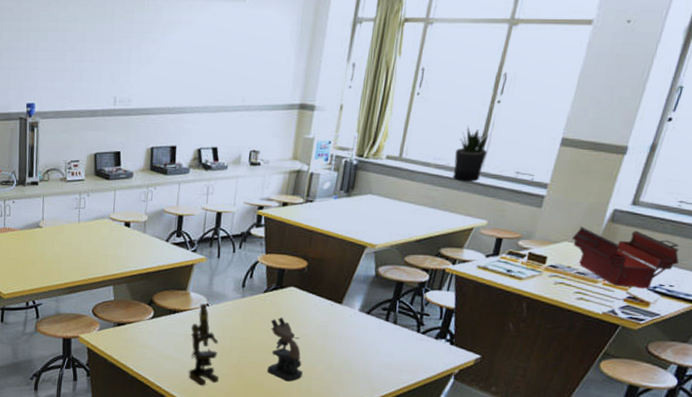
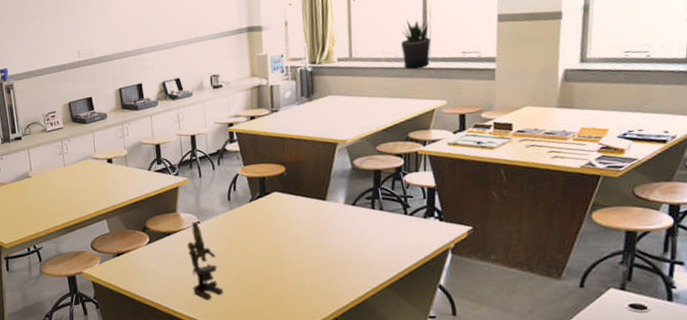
microscope: present [266,317,302,382] -> none [261,222,303,283]
toolbox: present [572,226,679,289] -> none [532,85,641,140]

